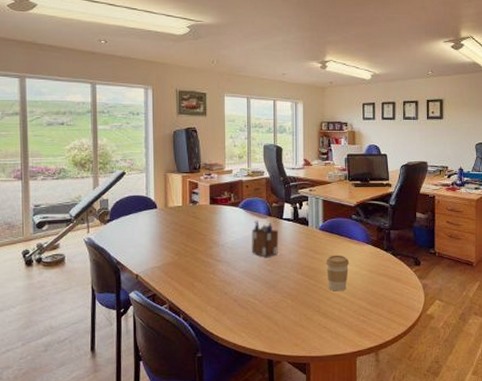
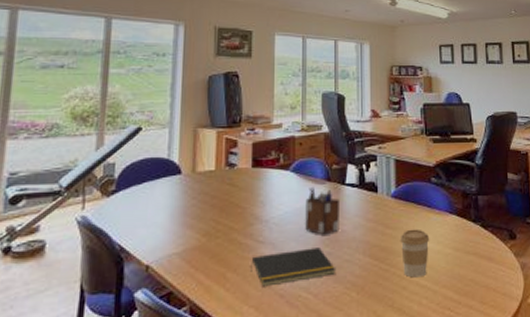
notepad: none [212,266,276,293] -> present [251,247,337,287]

